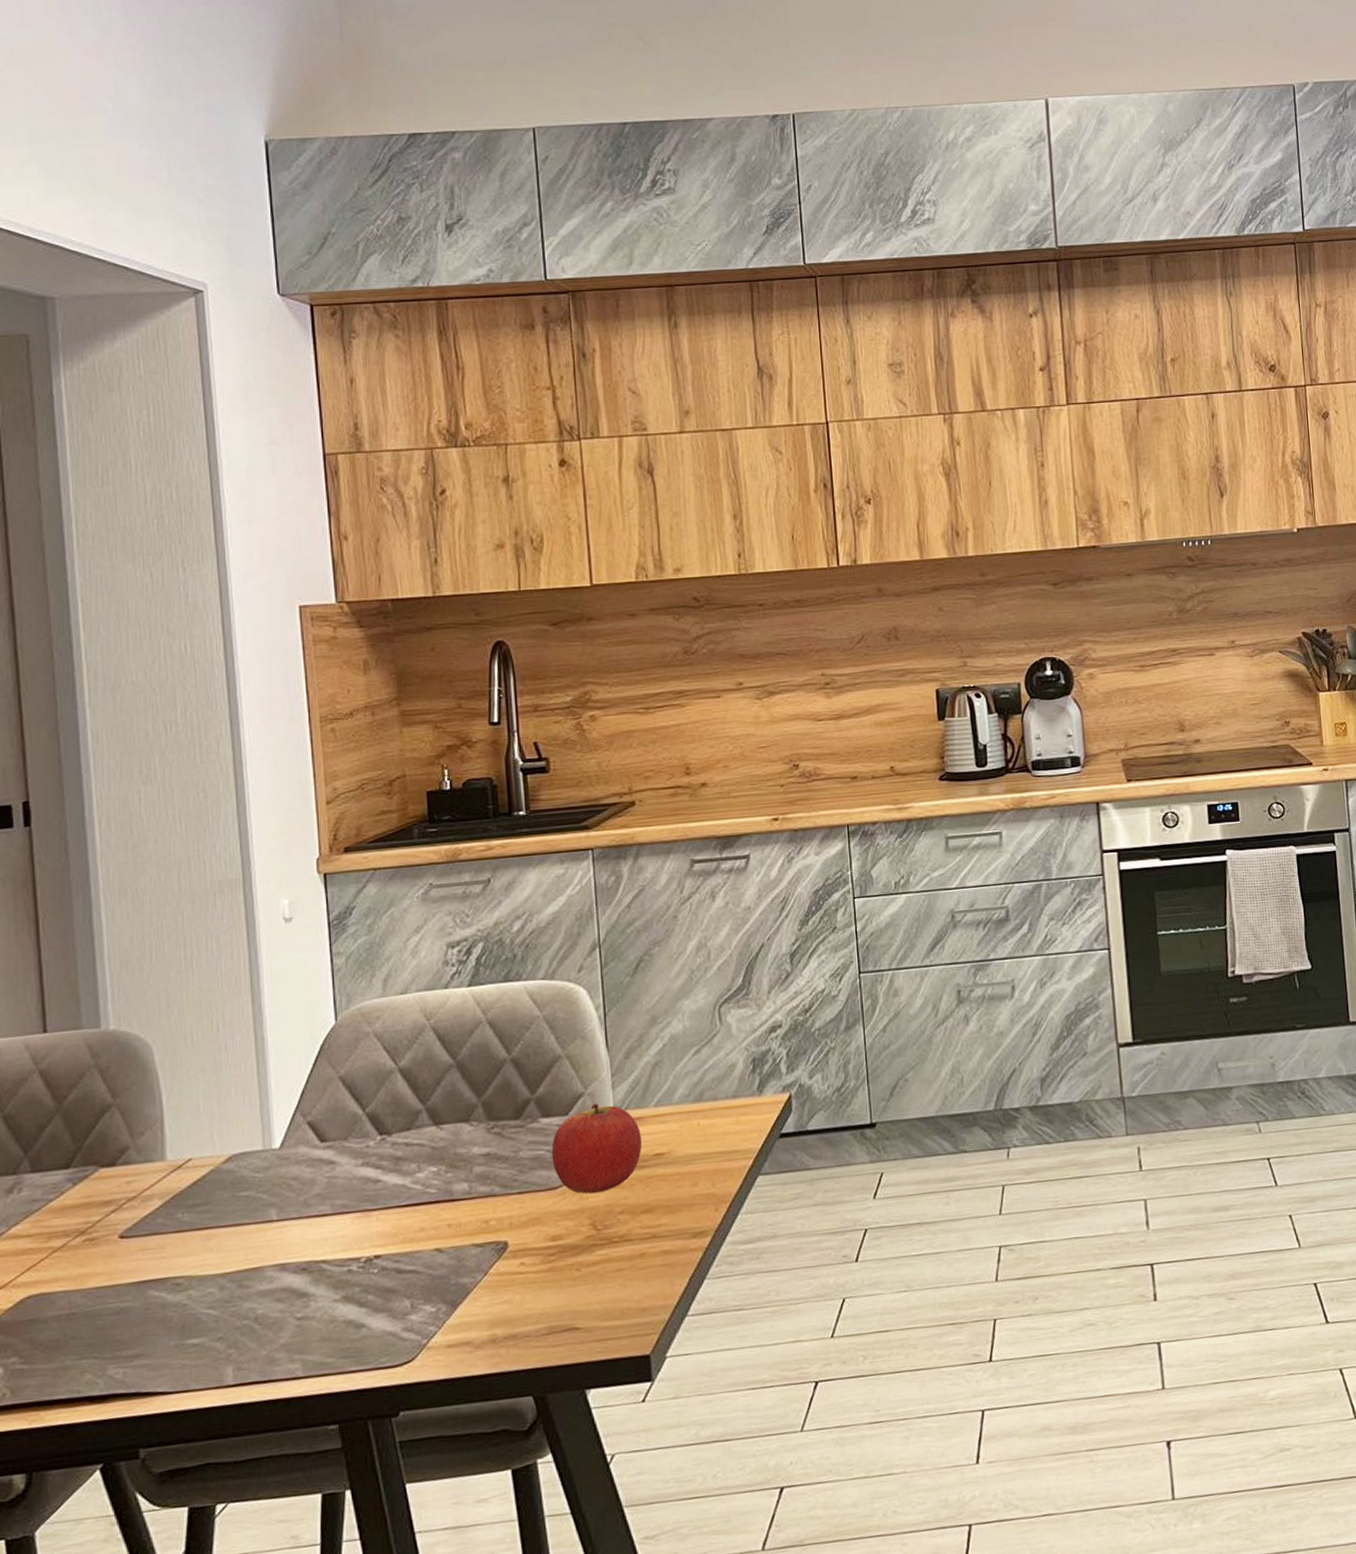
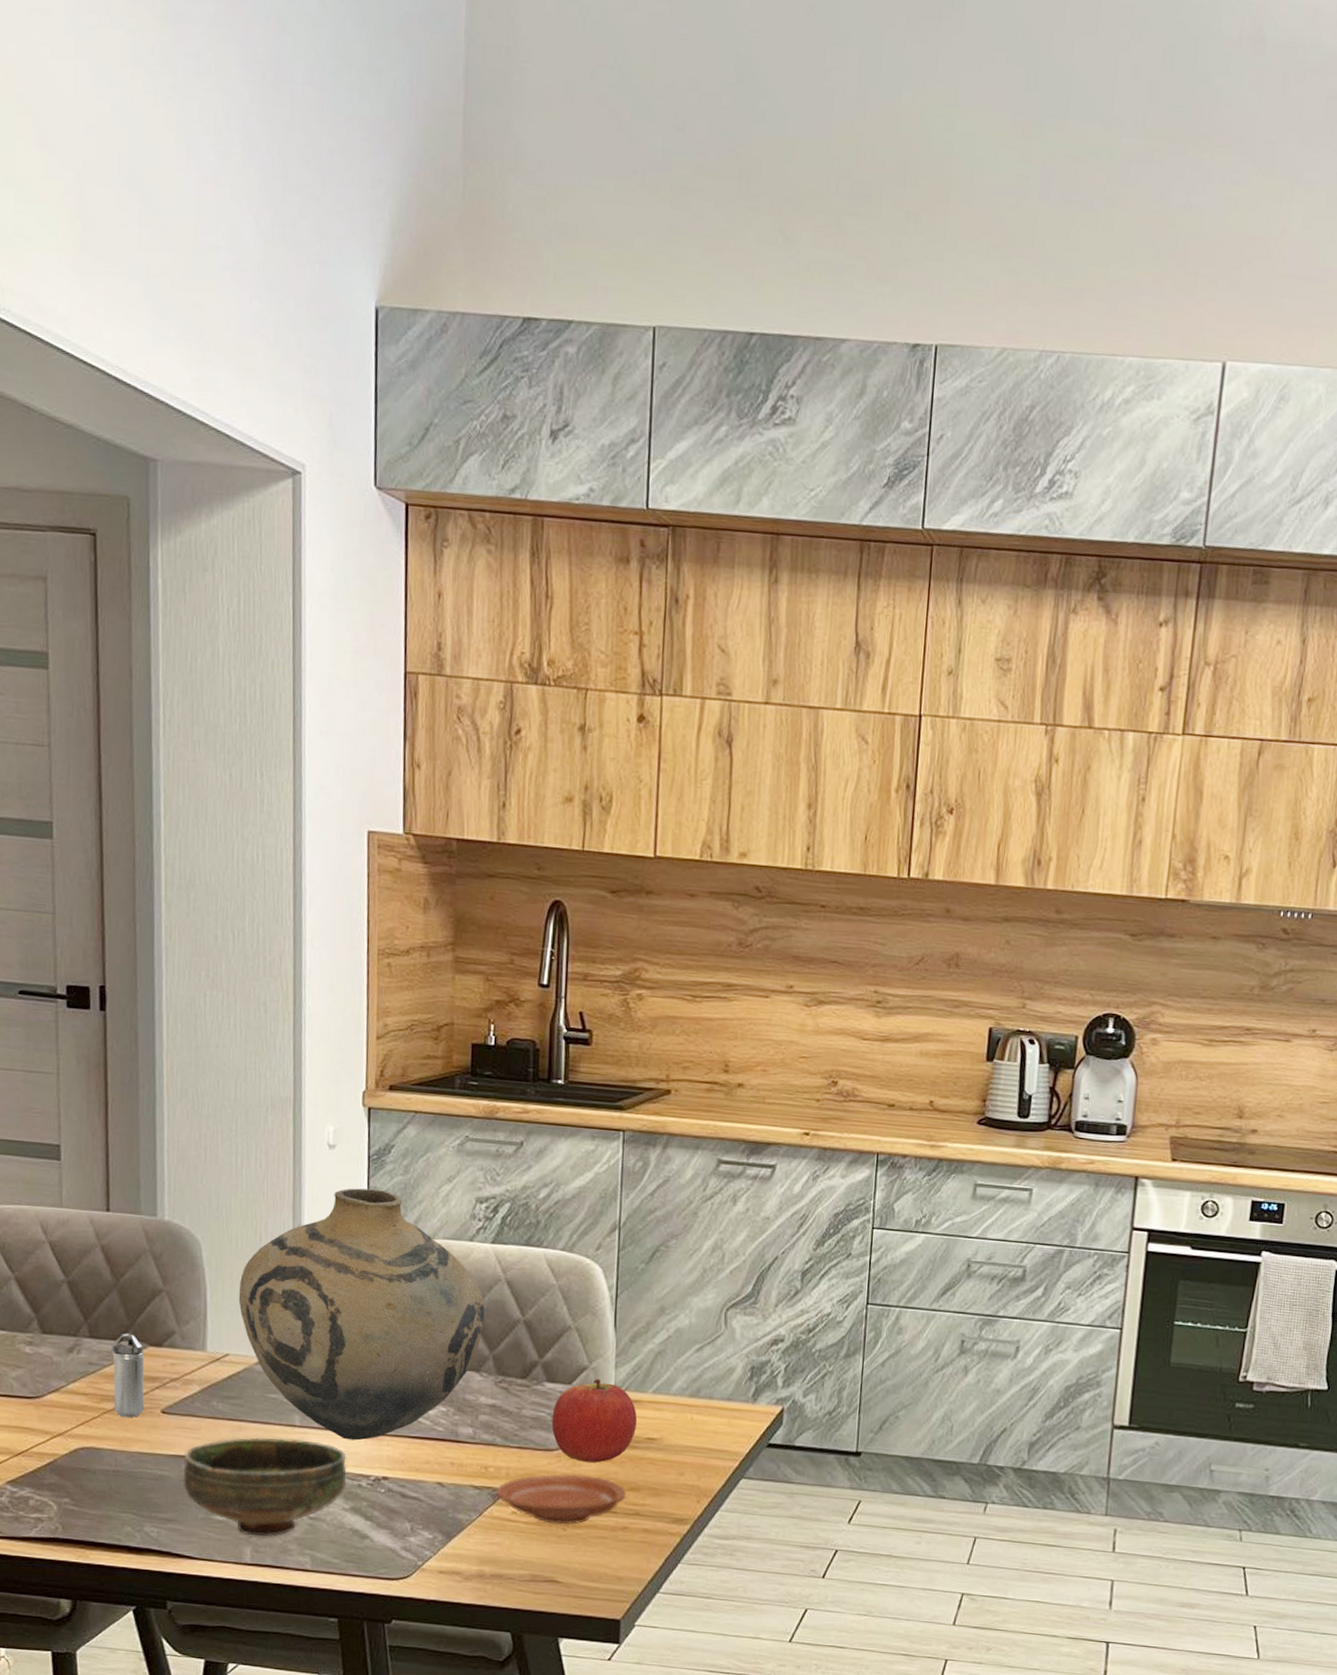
shaker: none [57,1158,100,1253] -> present [111,1333,145,1418]
bowl: none [148,1233,335,1353] -> present [183,1437,346,1537]
vase: none [198,954,469,1224] -> present [238,1188,485,1441]
plate: none [500,1206,640,1267] -> present [496,1474,627,1525]

